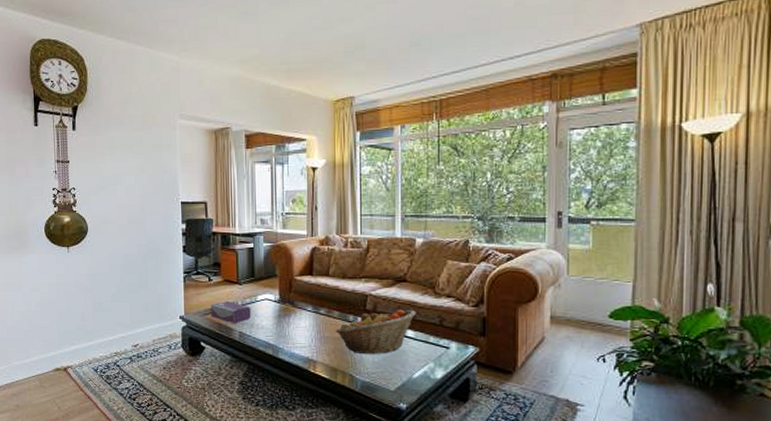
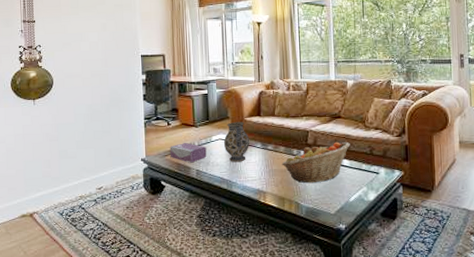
ewer: none [271,281,300,326] -> present [224,122,250,163]

